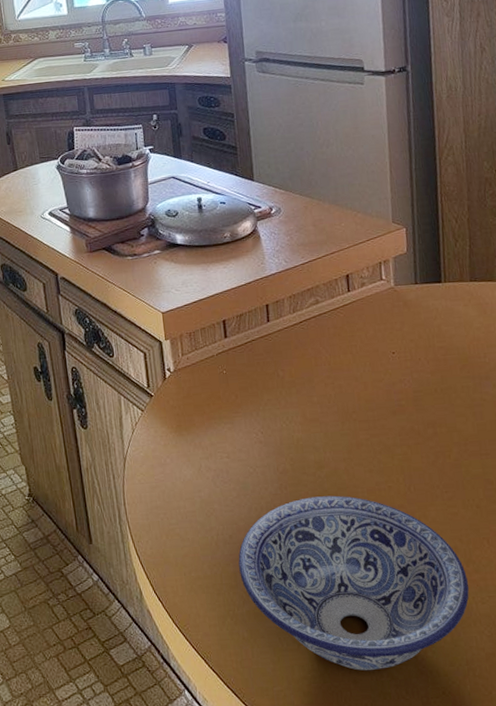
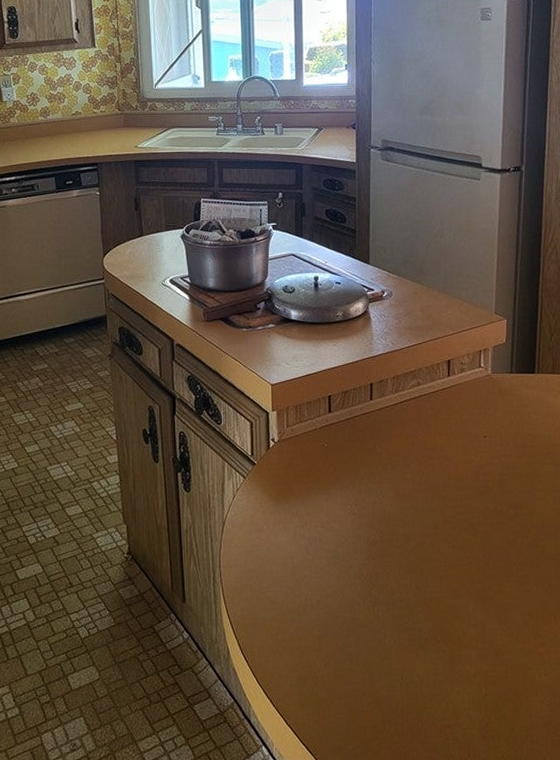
bowl: present [238,495,470,671] -> none [323,568,535,733]

